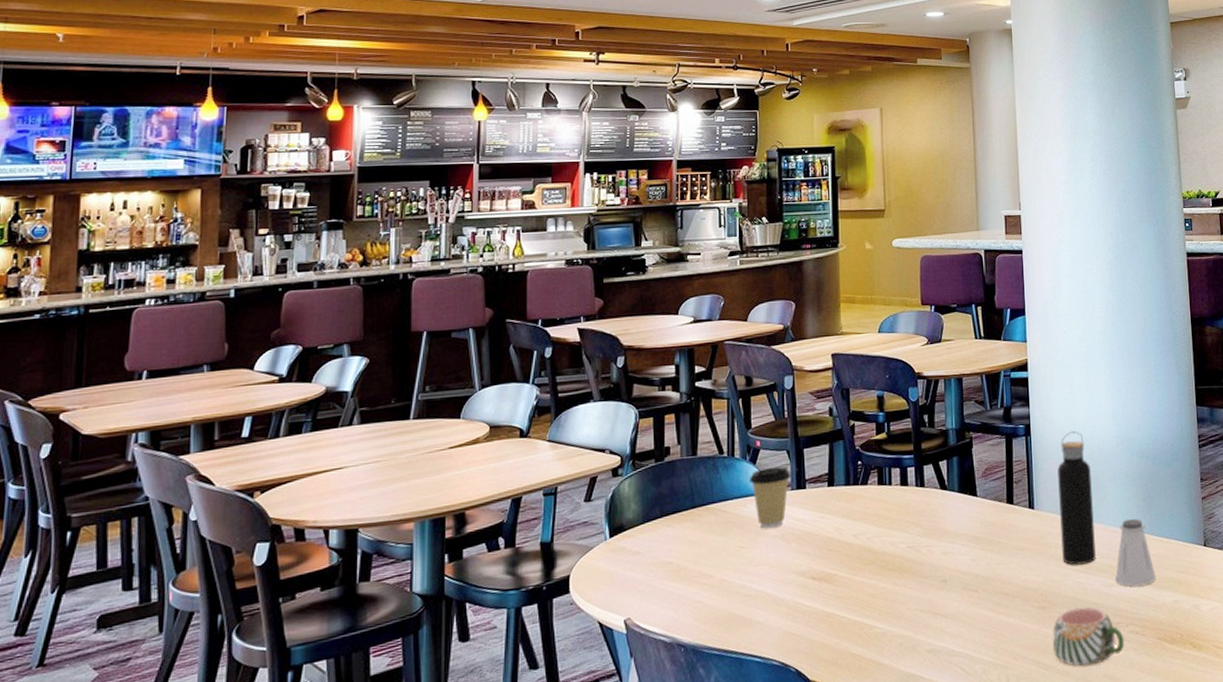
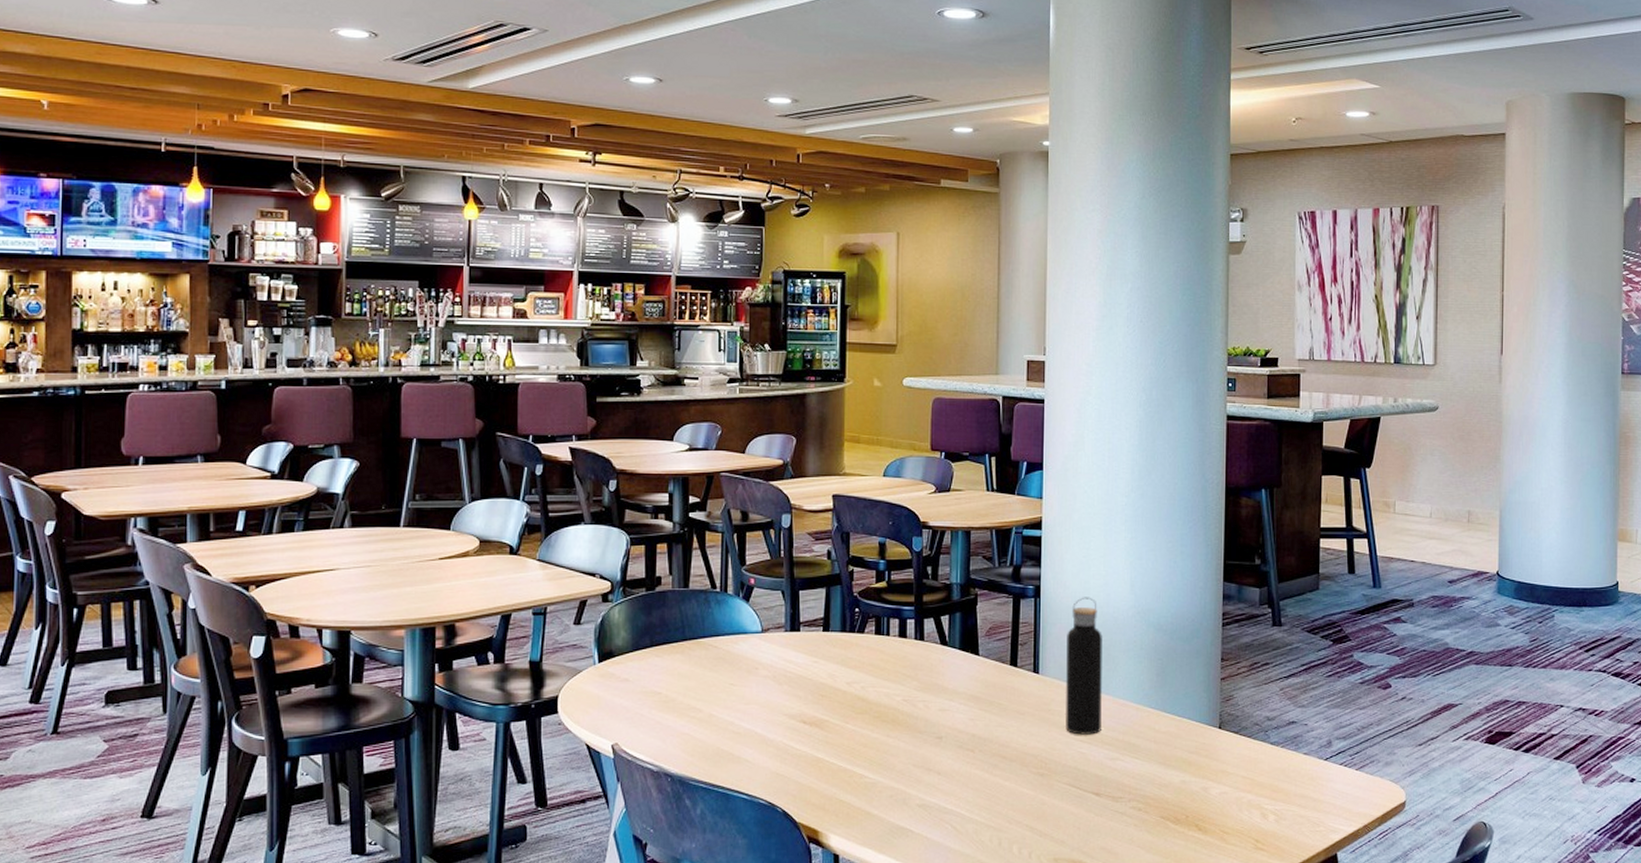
coffee cup: present [748,467,791,529] -> none [741,607,785,668]
mug: present [1052,606,1125,666] -> none [1049,778,1125,837]
saltshaker: present [1115,518,1156,587] -> none [1121,693,1164,762]

